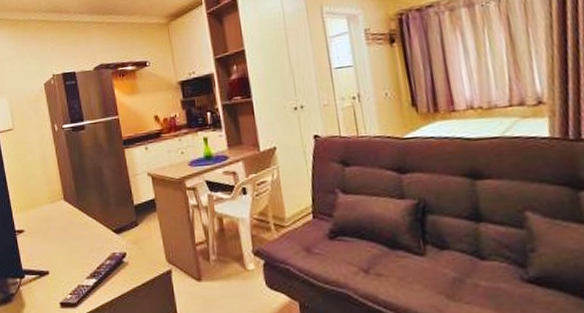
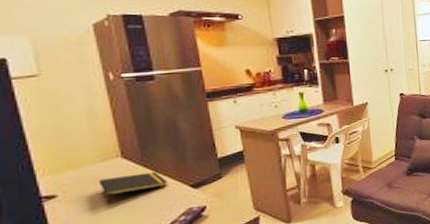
notepad: none [49,215,96,242] -> present [98,171,167,204]

